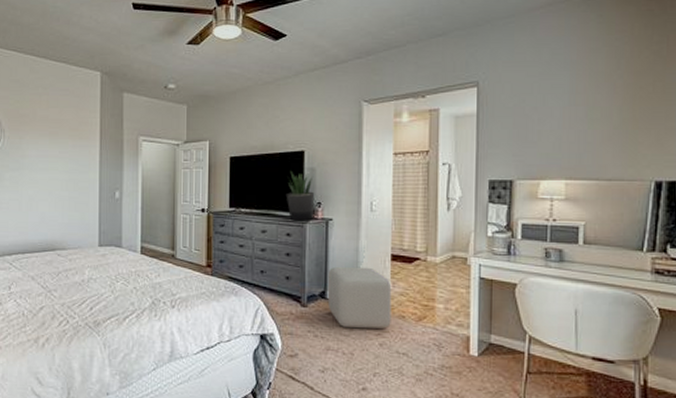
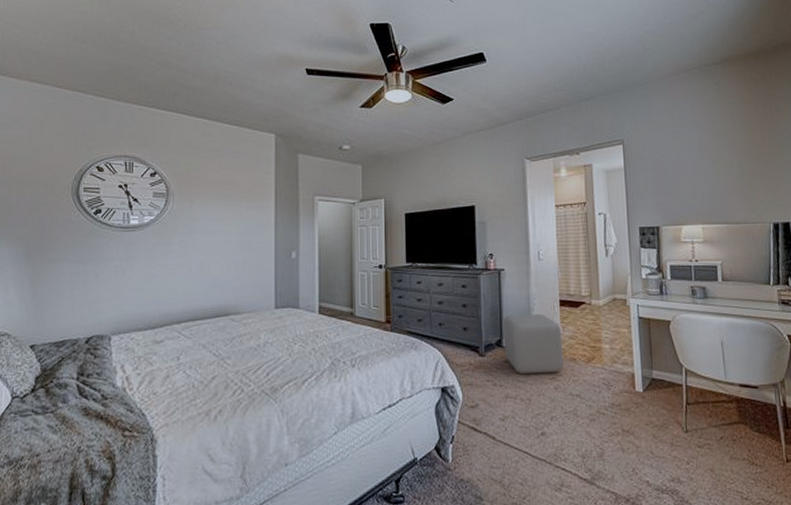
planter: present [286,172,315,221] -> none [459,226,487,273]

